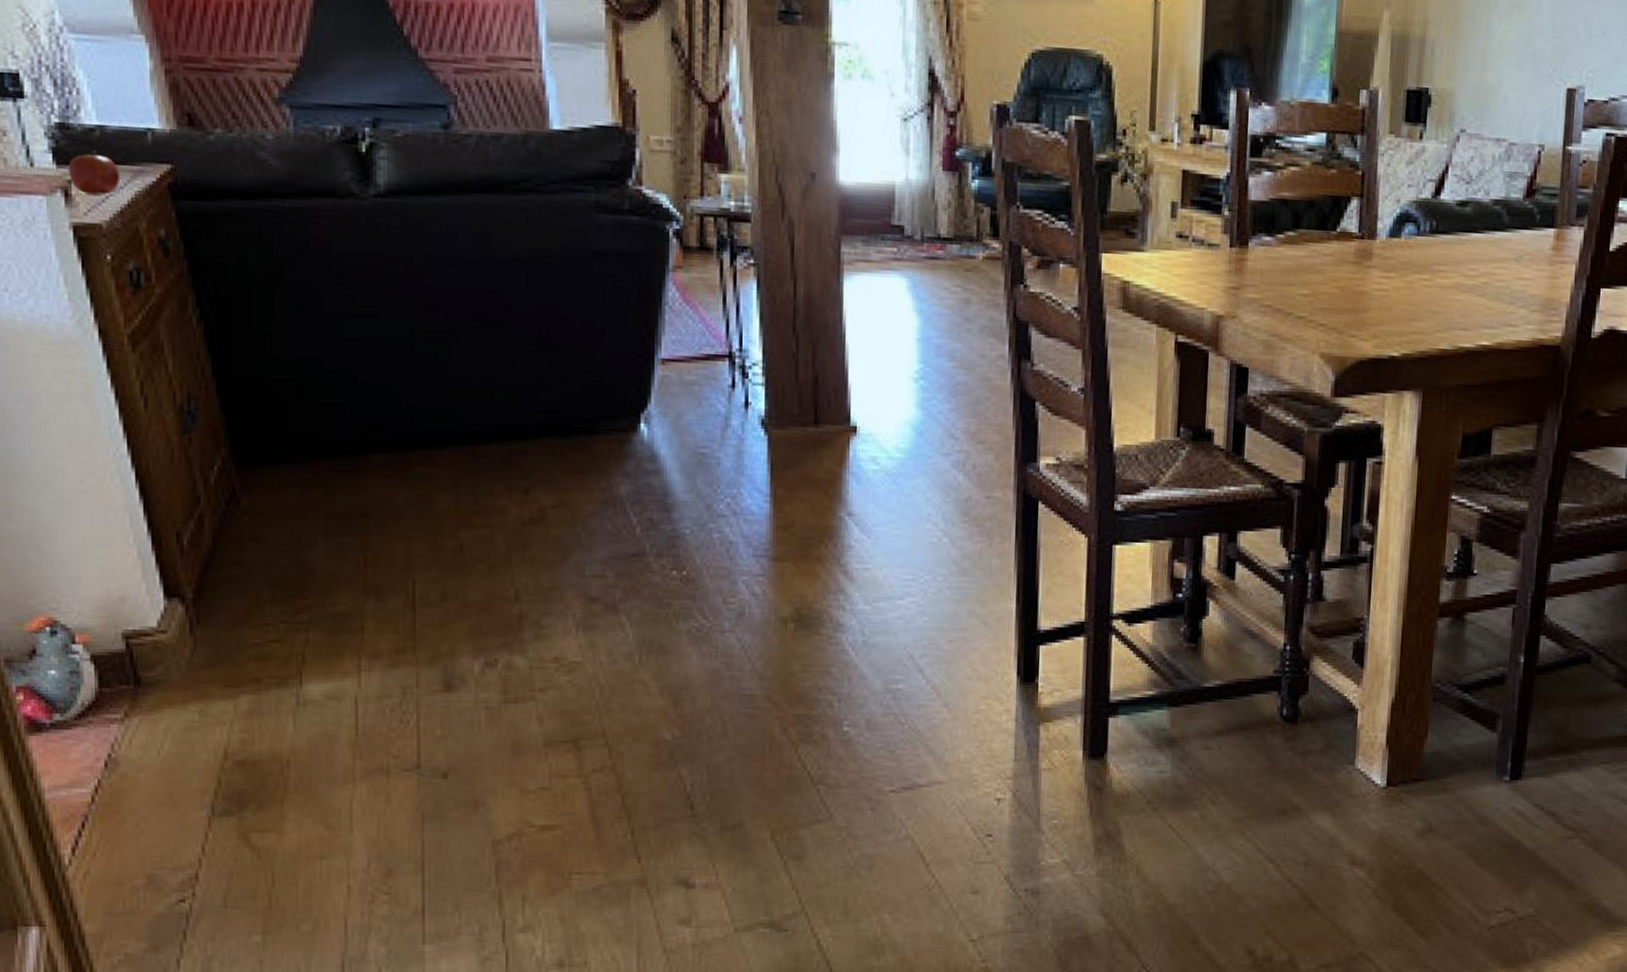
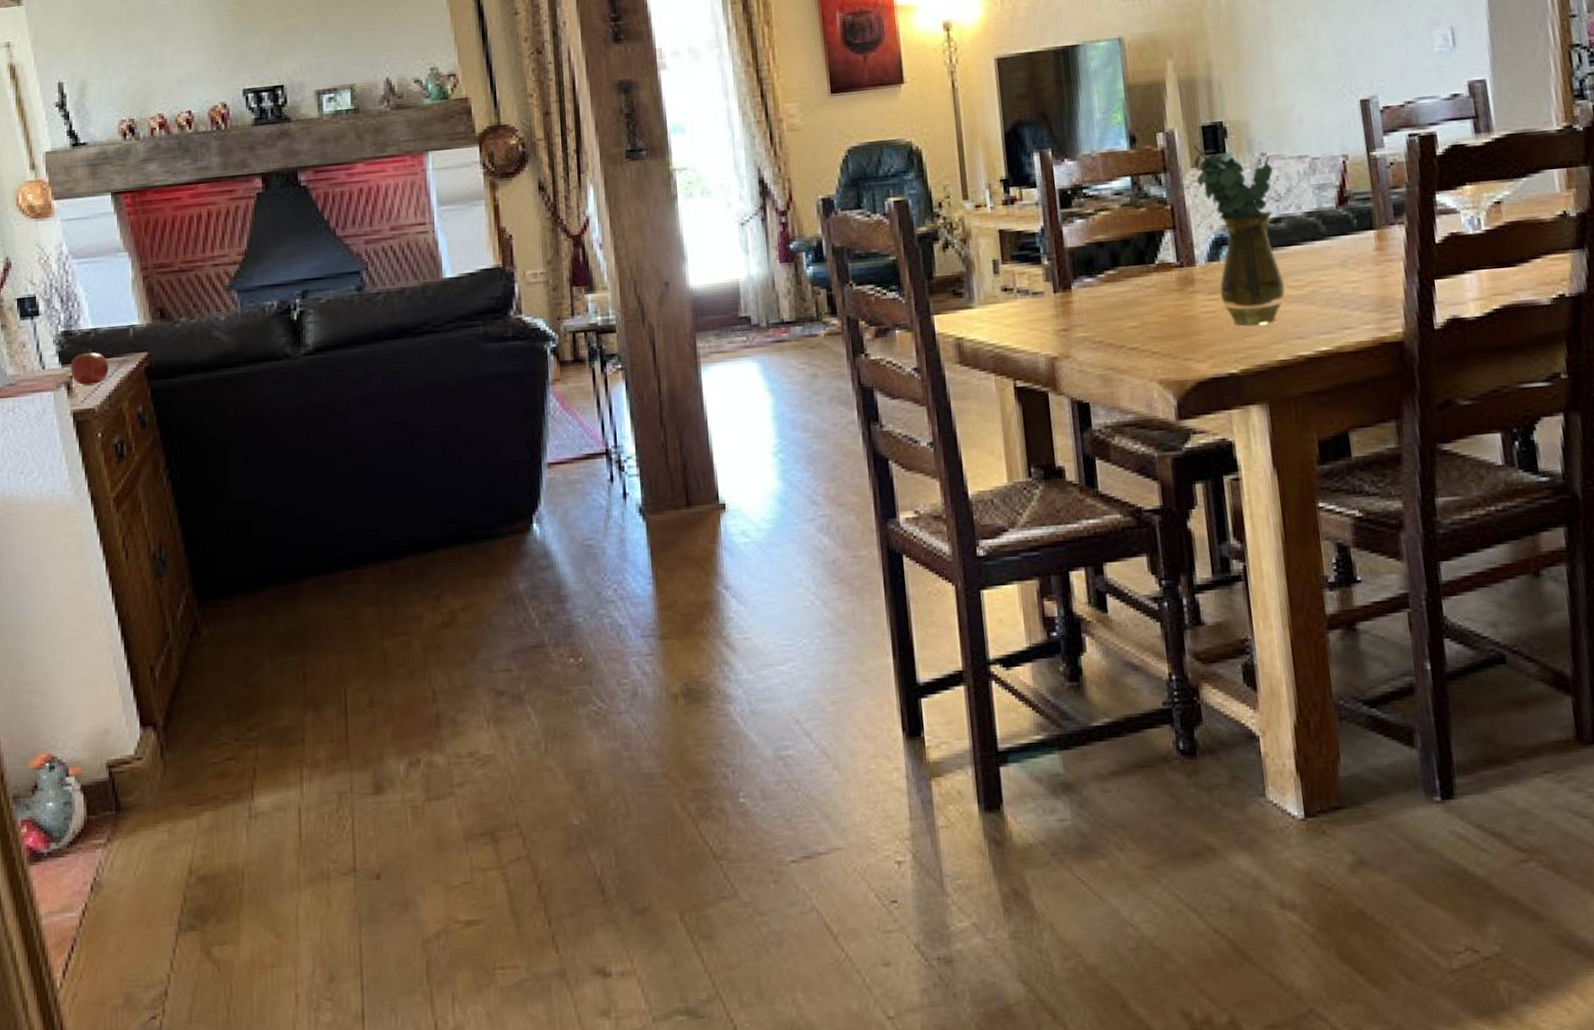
vase: none [1392,109,1470,311] -> present [1193,145,1285,327]

